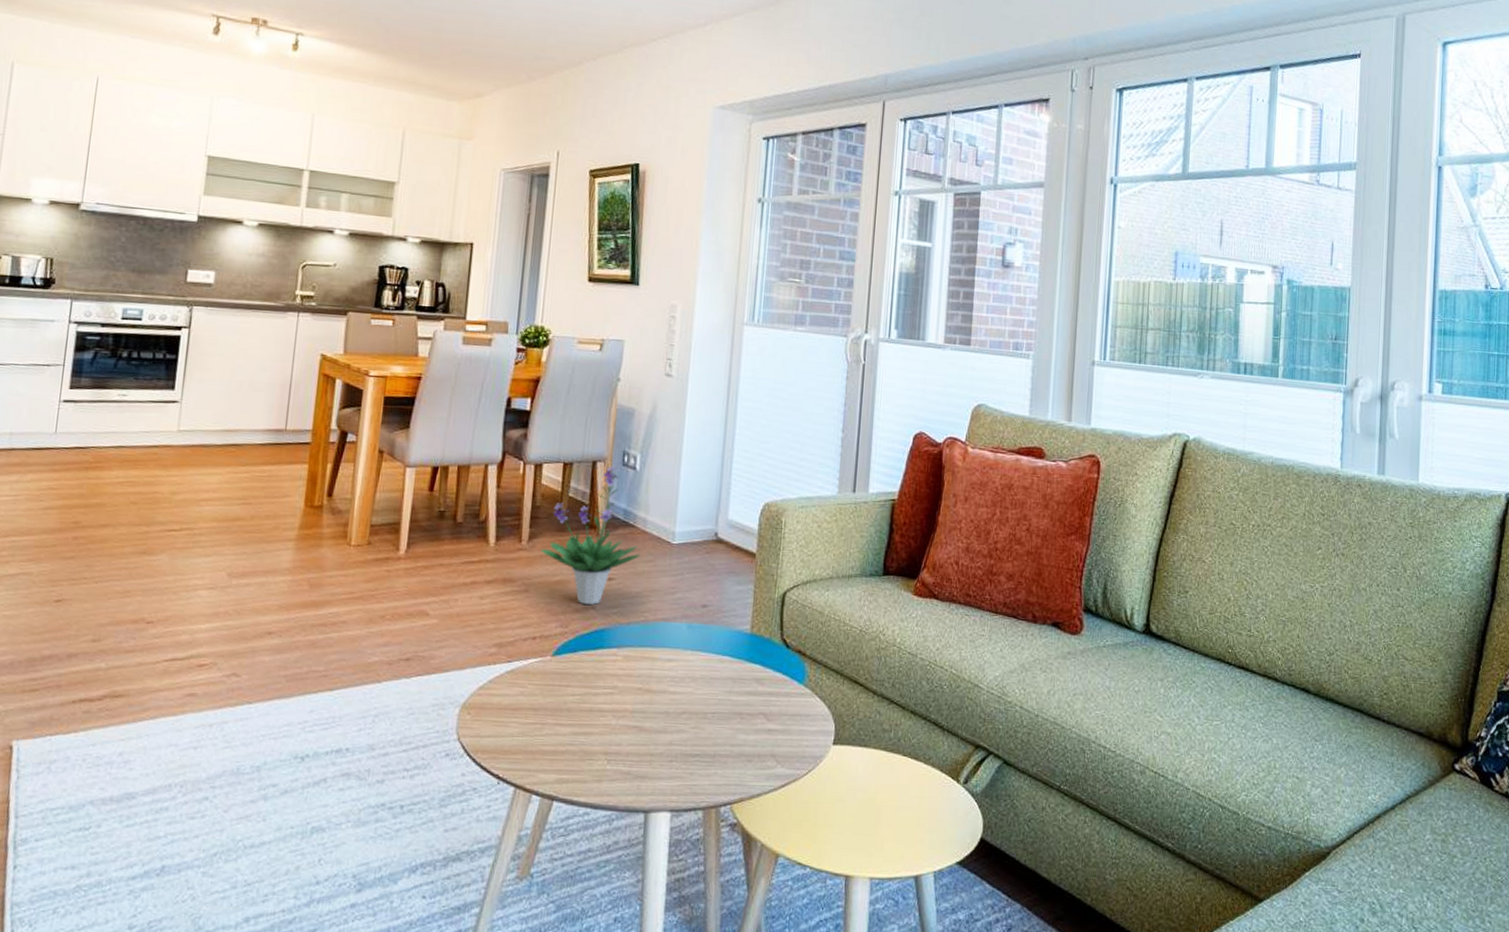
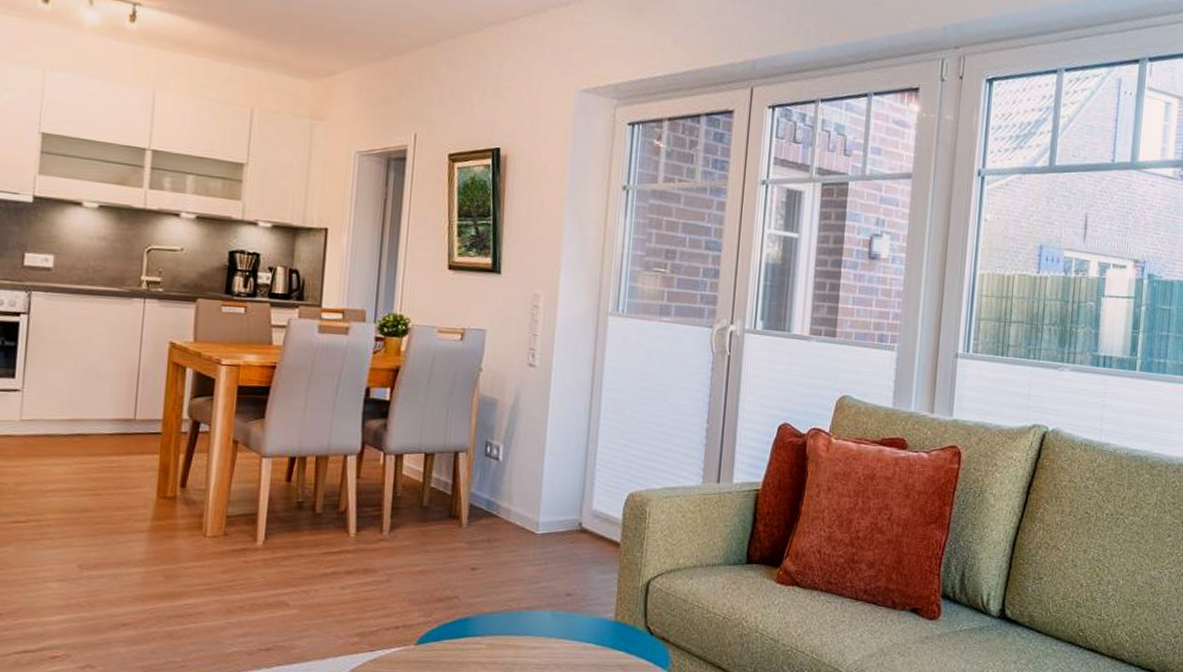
potted plant: present [540,467,641,605] -> none [402,457,504,594]

